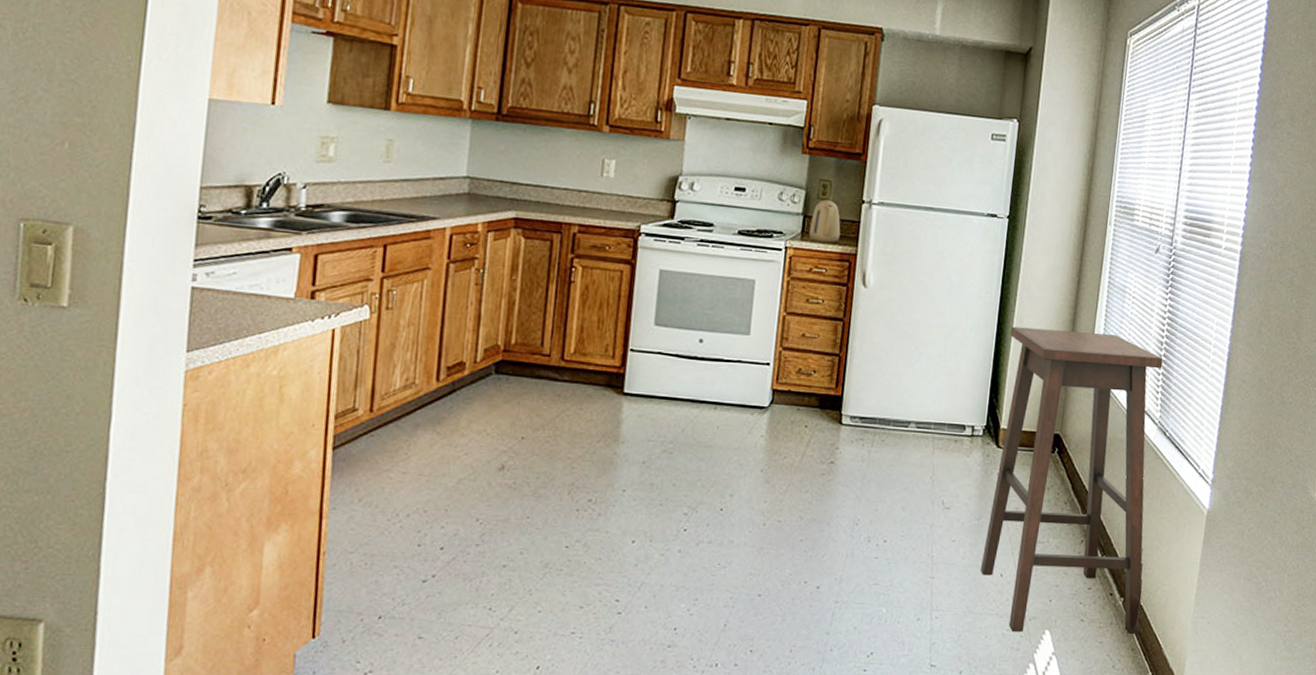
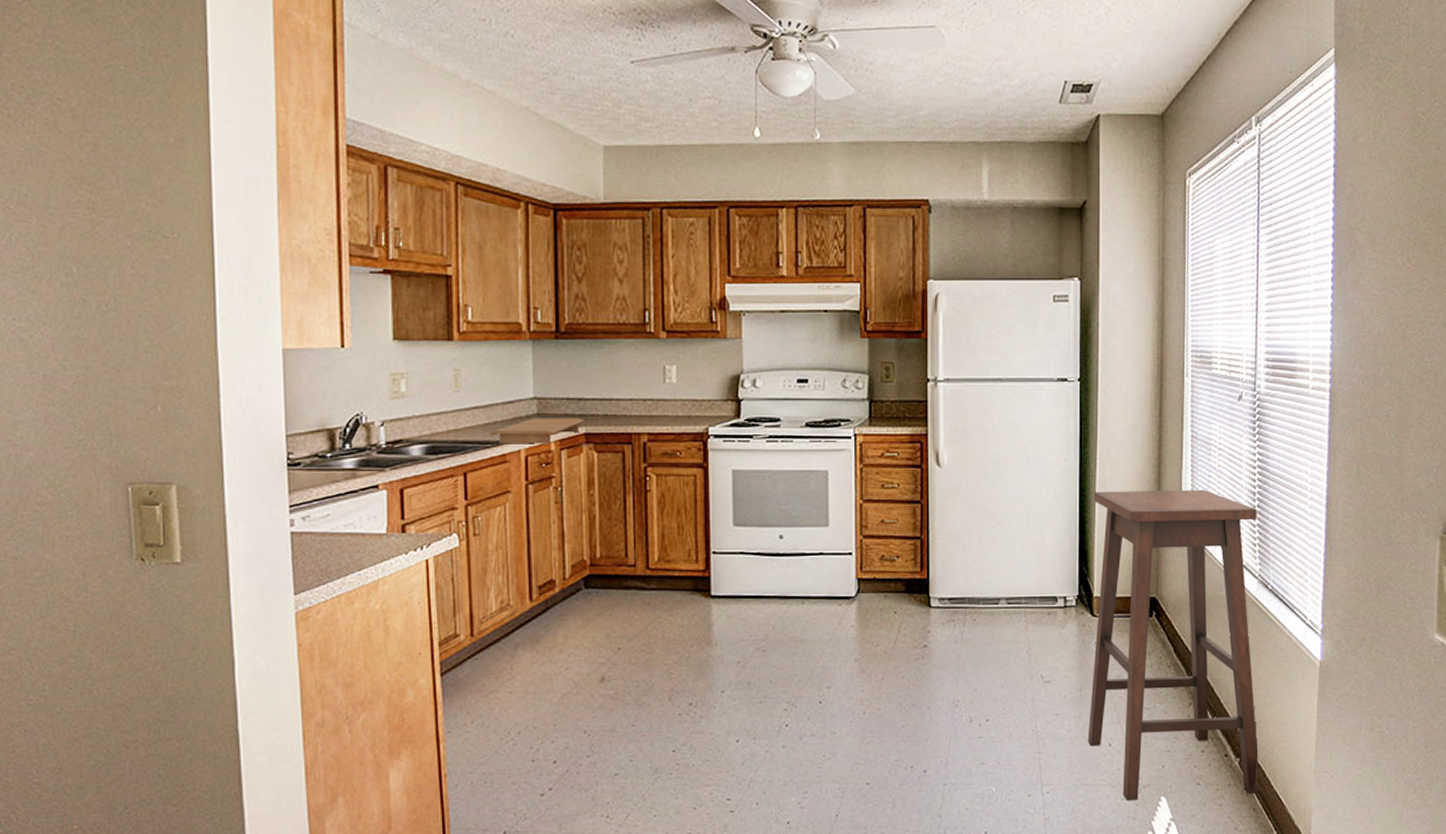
cutting board: none [416,197,516,225] -> present [489,418,584,445]
kettle: present [809,200,841,243] -> none [877,382,908,425]

